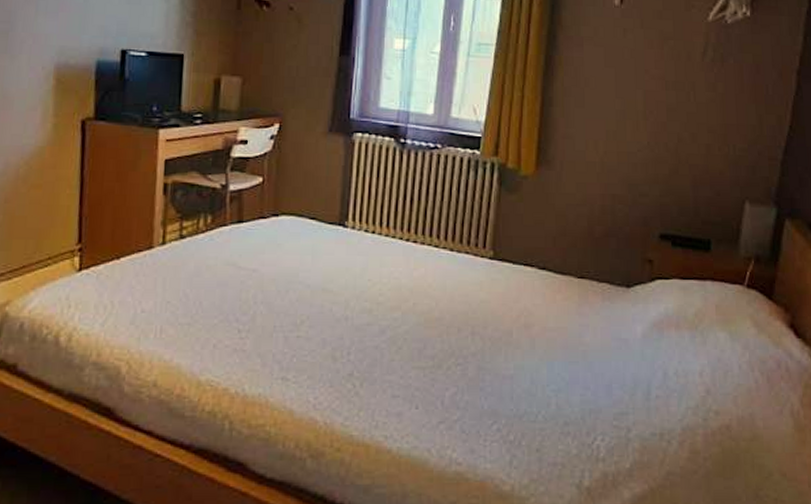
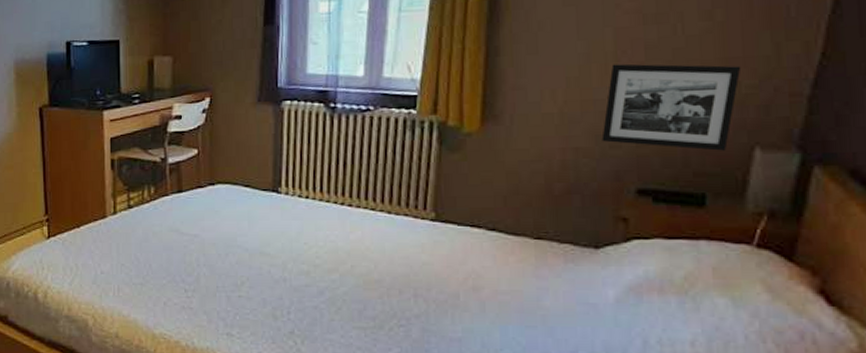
picture frame: none [633,122,736,203] -> present [601,63,741,151]

